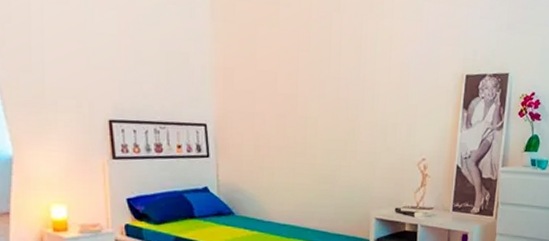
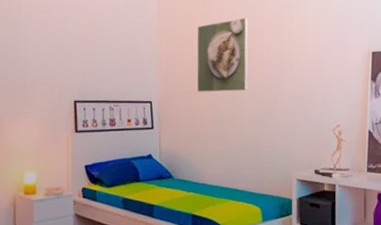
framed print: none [260,25,324,116] -> present [197,18,249,92]

